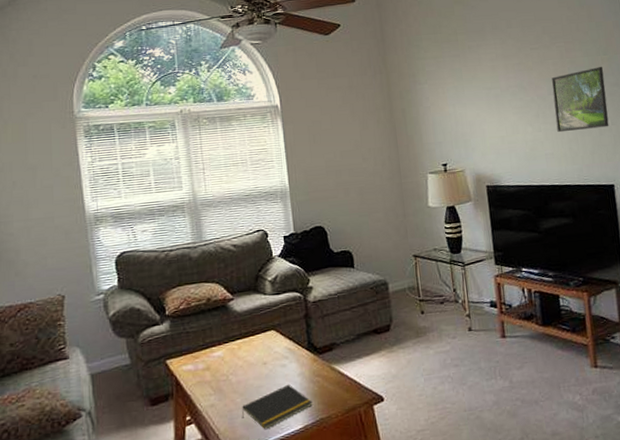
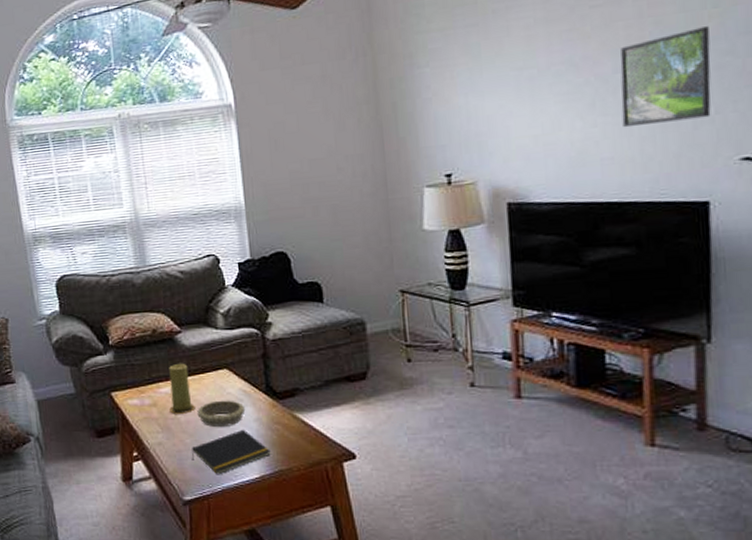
candle: none [222,327,246,376] -> present [169,363,195,414]
decorative bowl: none [247,358,291,386] -> present [197,400,246,428]

